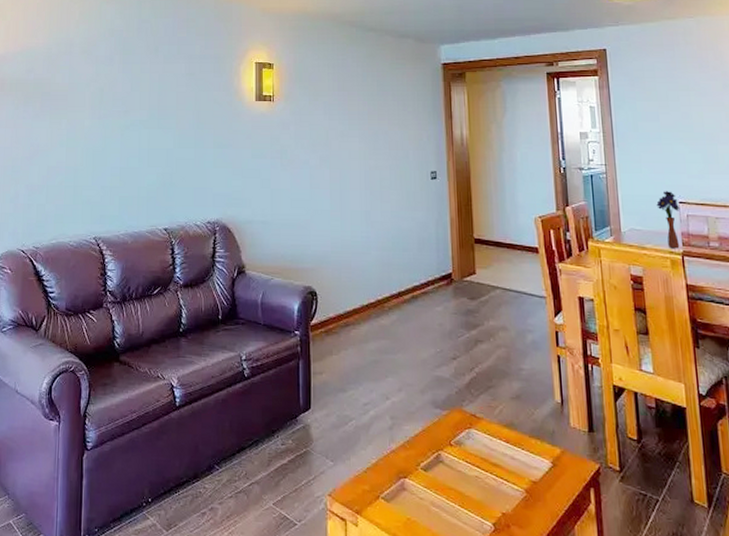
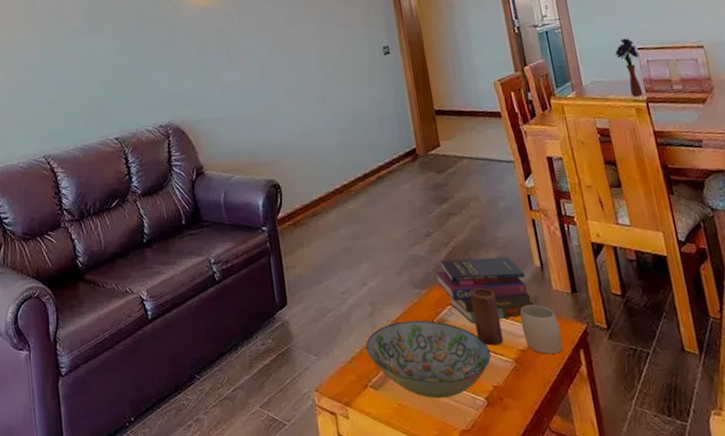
decorative bowl: none [382,438,503,518] -> present [366,320,492,398]
books: none [458,385,550,450] -> present [436,256,534,324]
candle: none [489,416,517,474] -> present [470,288,504,346]
mug: none [535,438,575,489] -> present [520,304,563,354]

